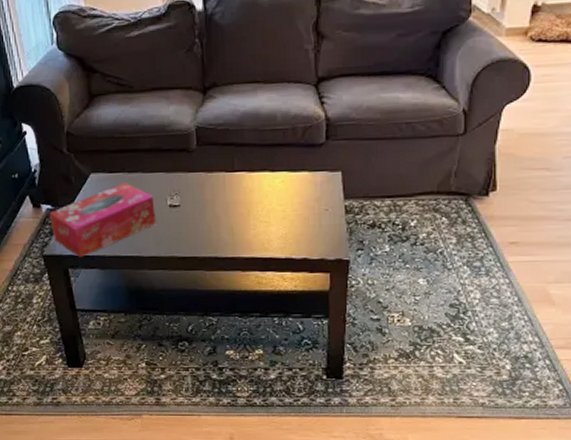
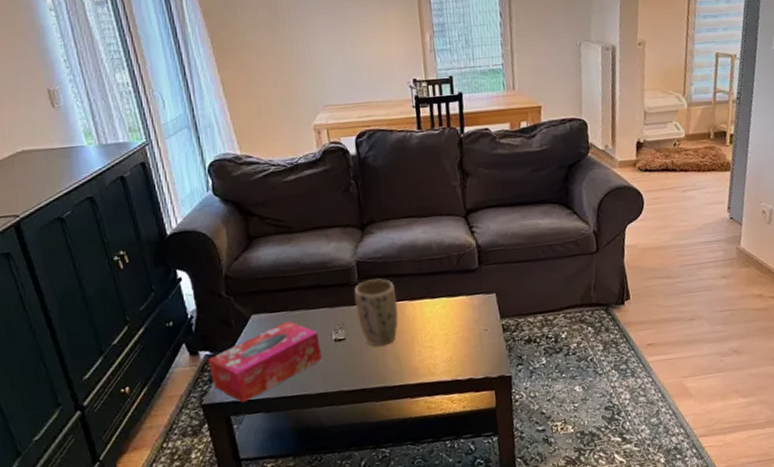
plant pot: none [191,146,236,216] -> present [354,278,398,347]

